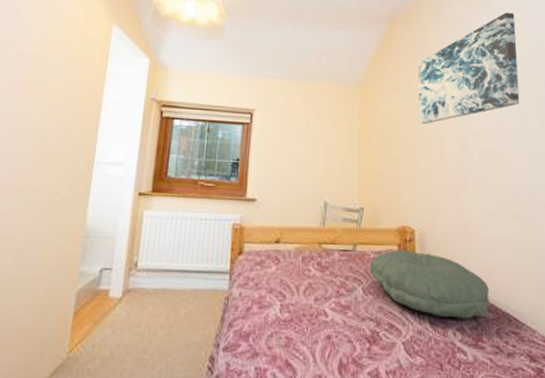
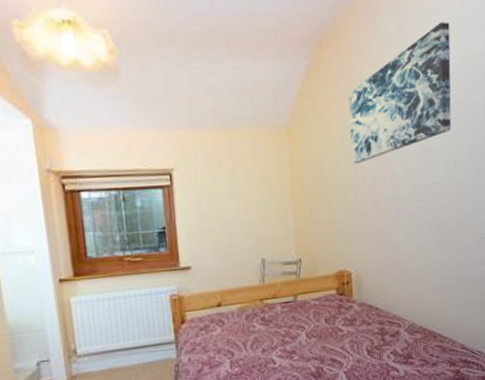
pillow: present [369,249,489,319] -> none [310,292,418,345]

